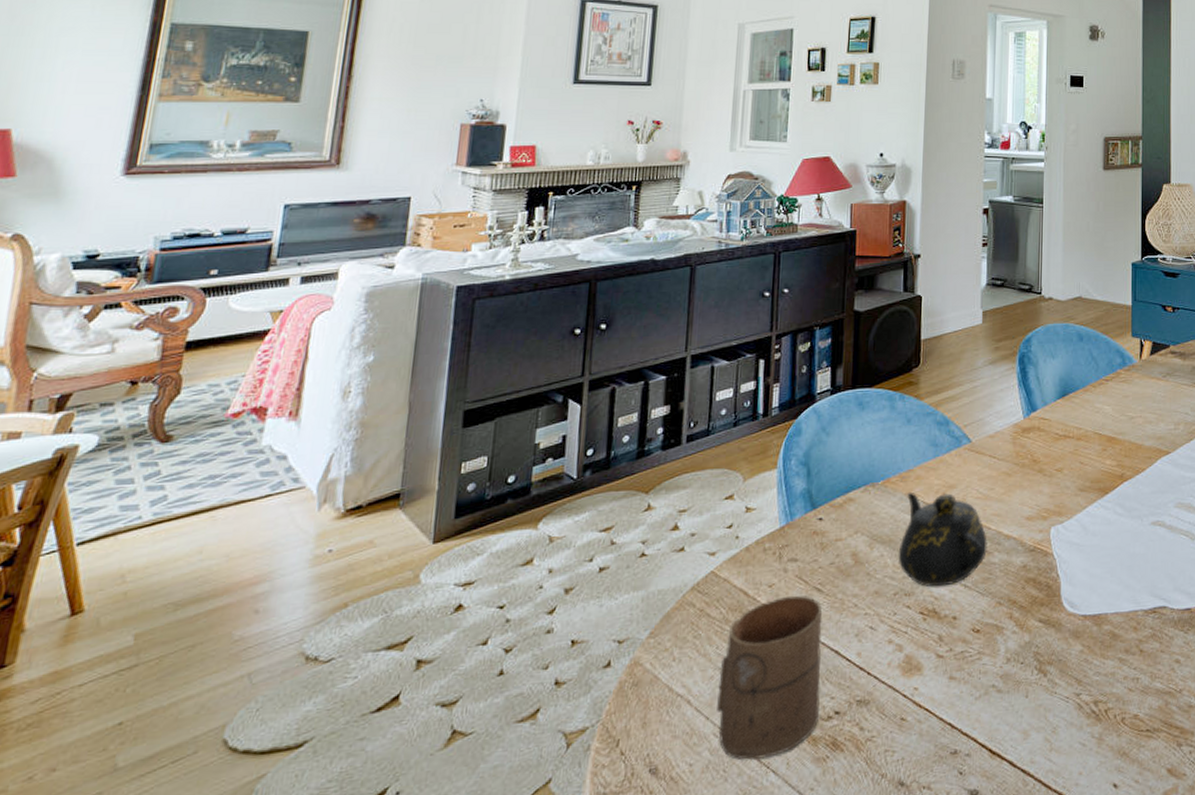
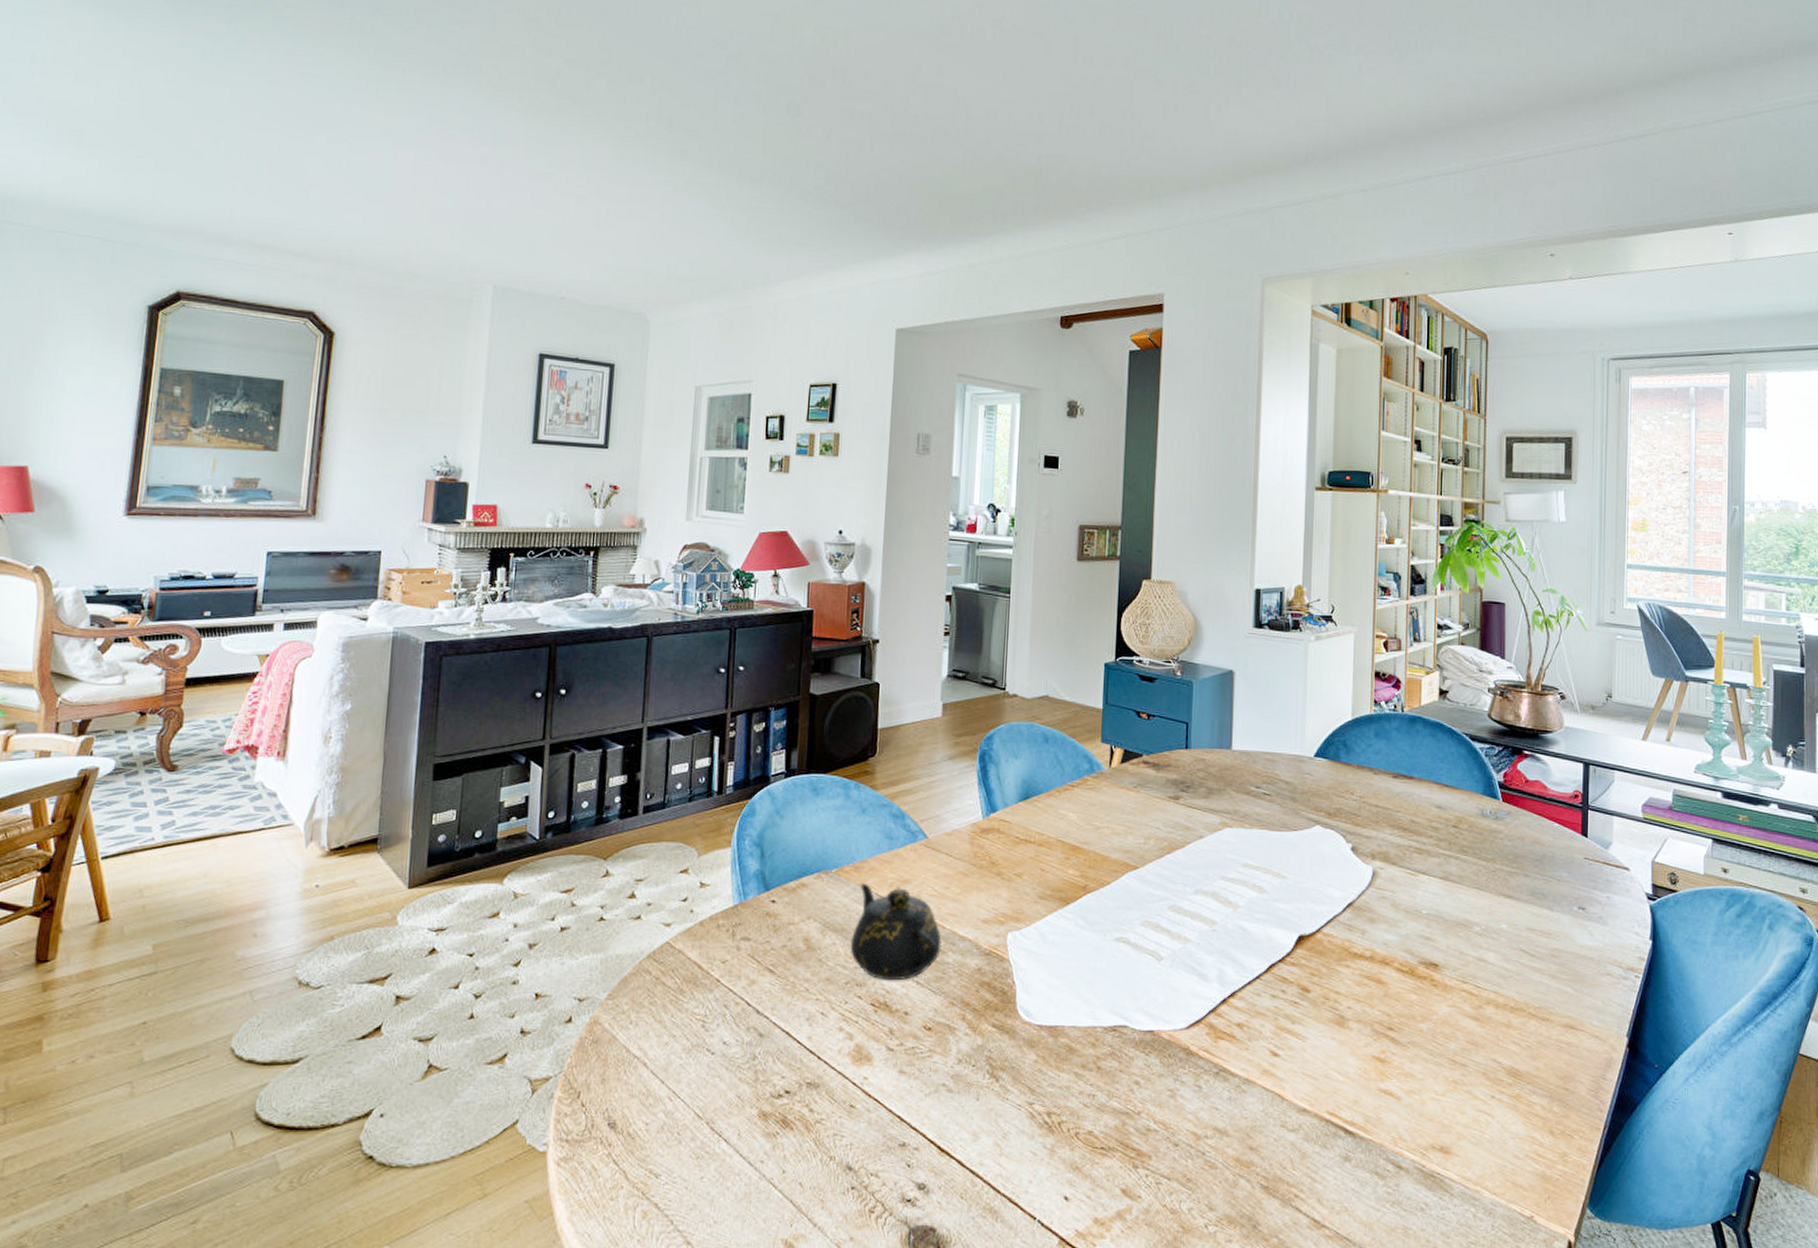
cup: present [717,595,823,760] -> none [671,973,775,1127]

